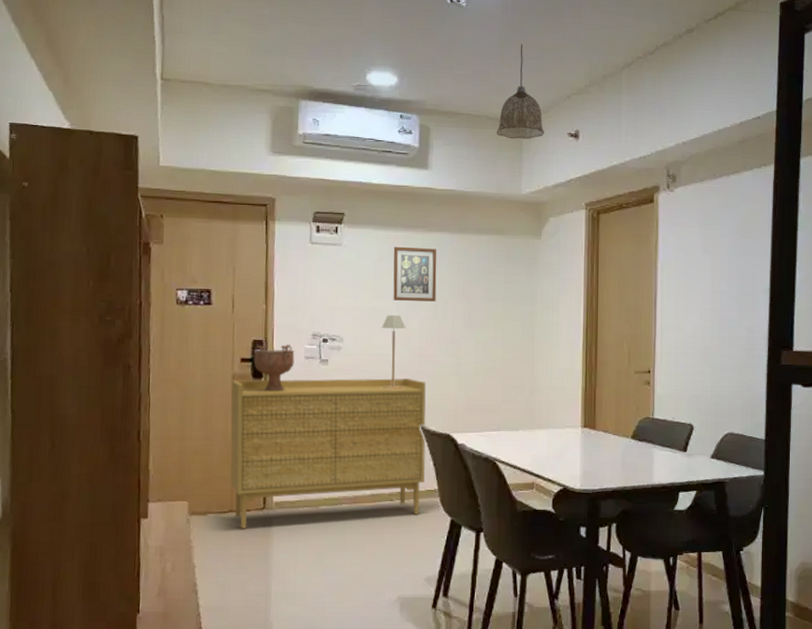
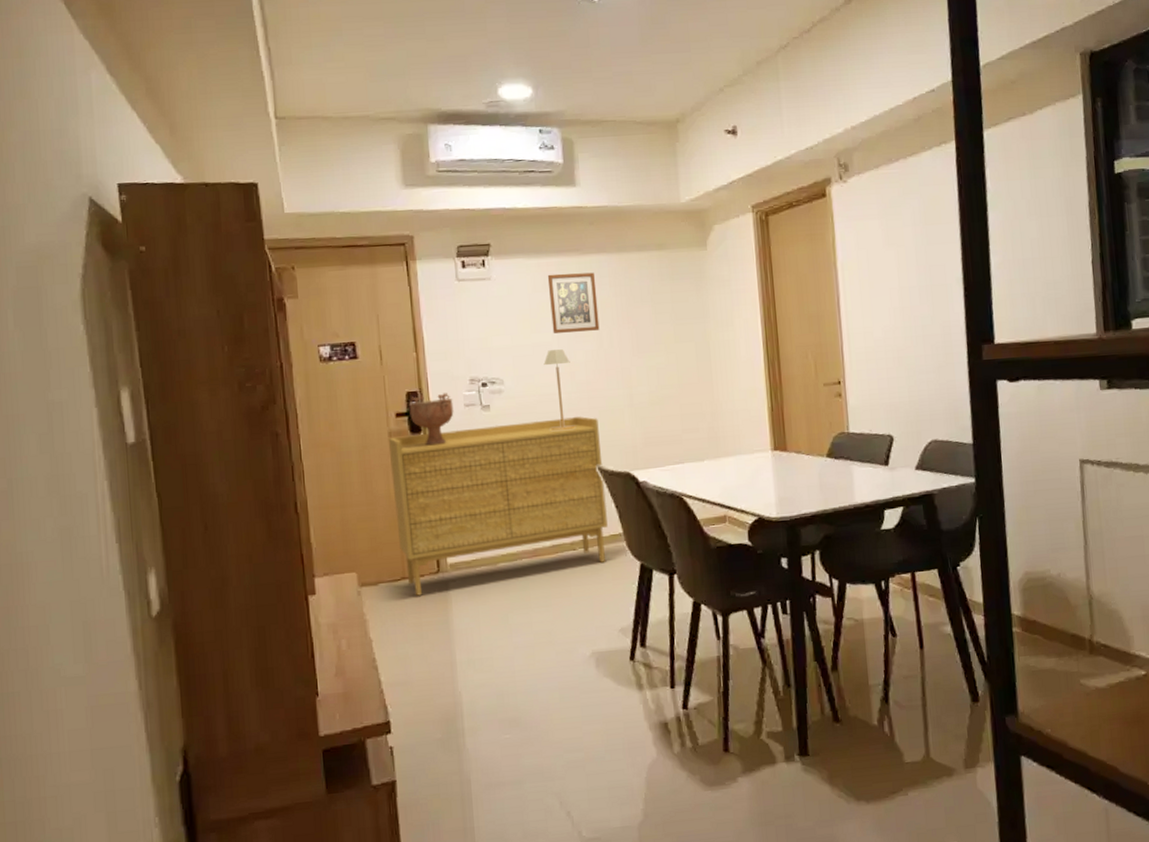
pendant lamp: present [497,44,544,139] -> none [646,37,699,144]

